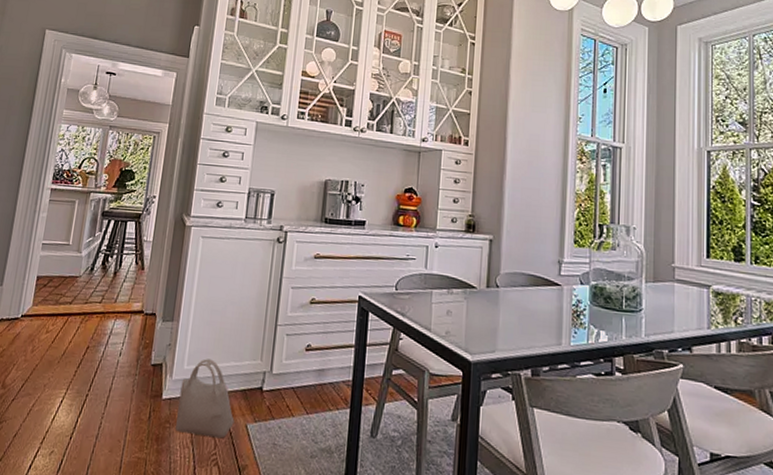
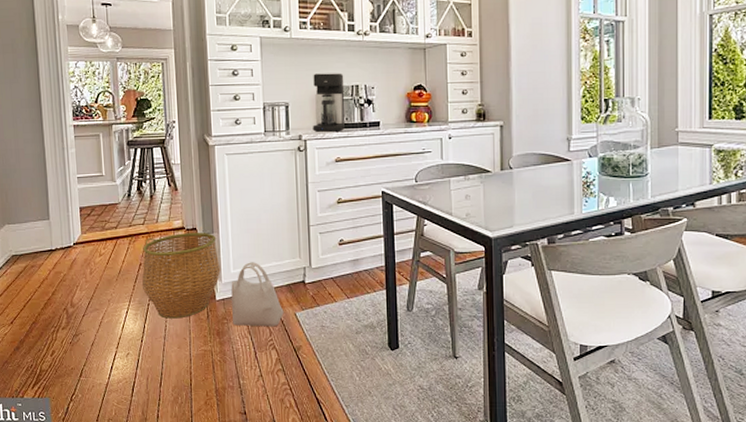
basket: none [84,317,175,416] -> present [141,232,221,319]
coffee maker: none [295,164,335,226] -> present [312,73,346,132]

